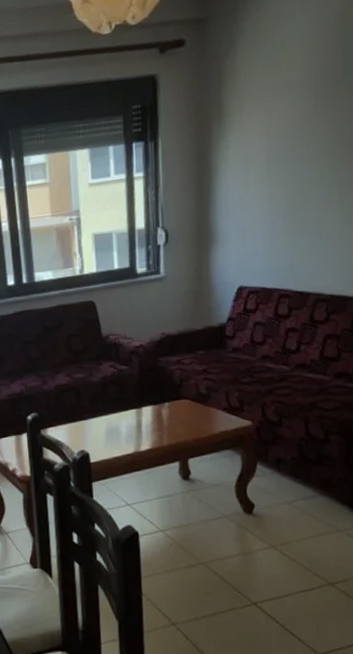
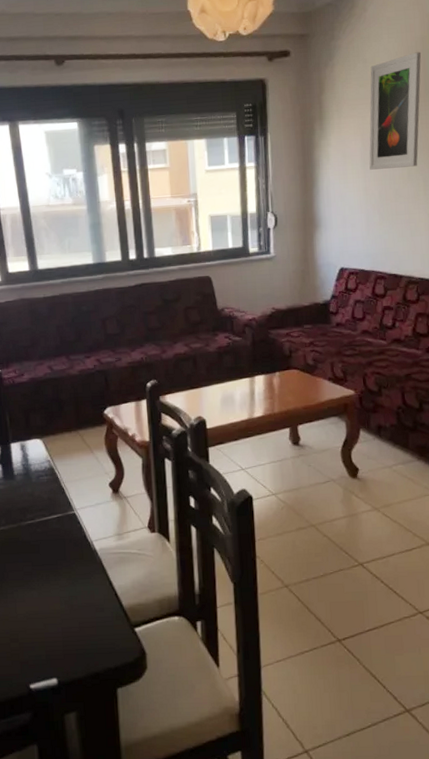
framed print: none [275,28,341,173] -> present [369,52,422,170]

